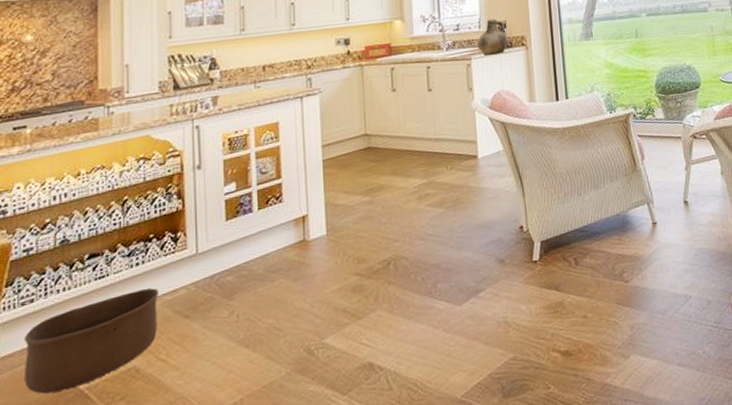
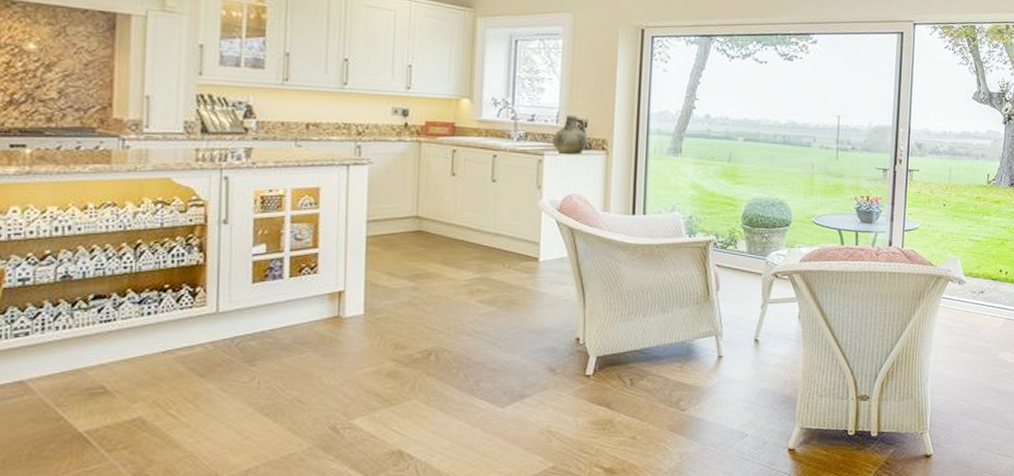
basket: present [23,288,159,394] -> none [16,341,172,431]

